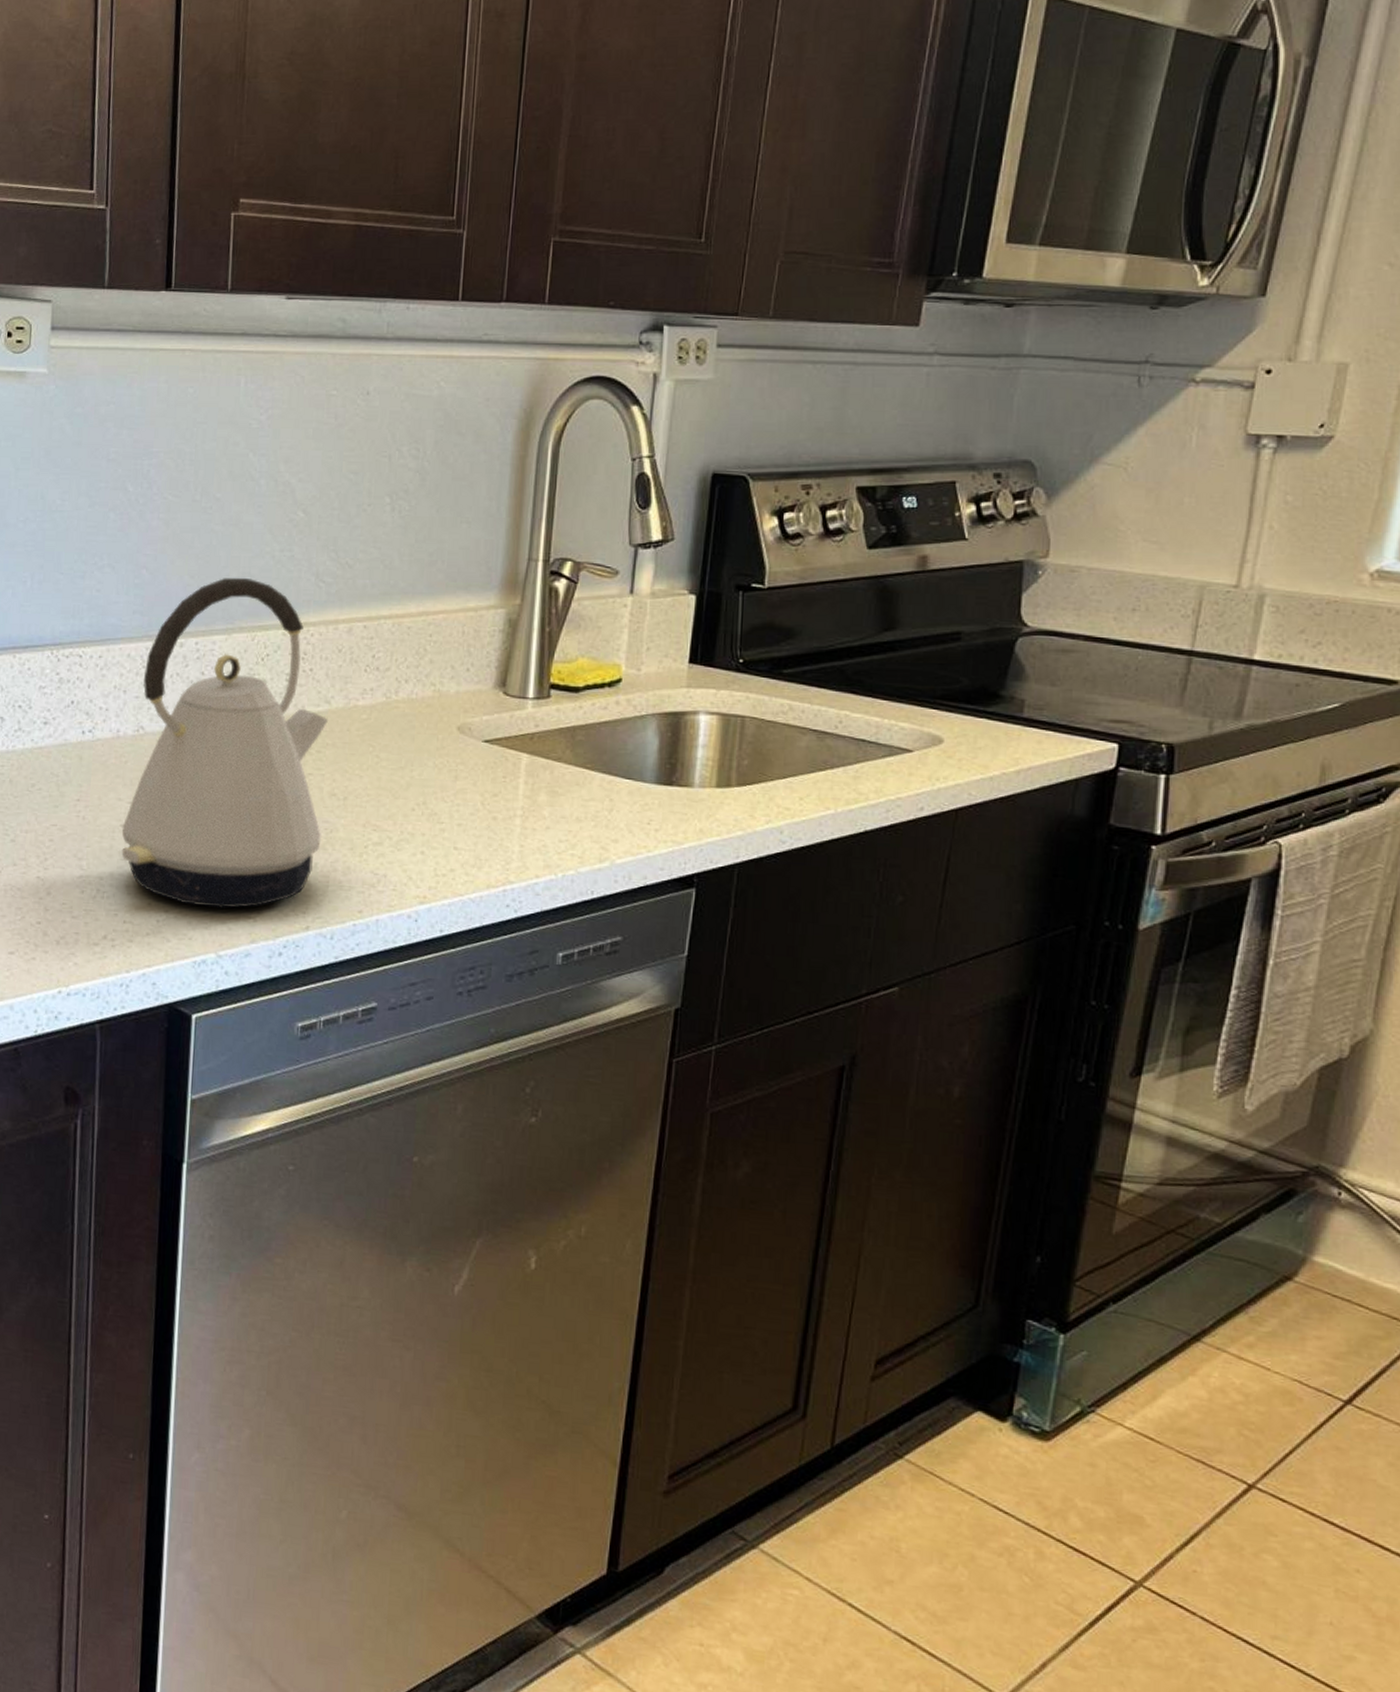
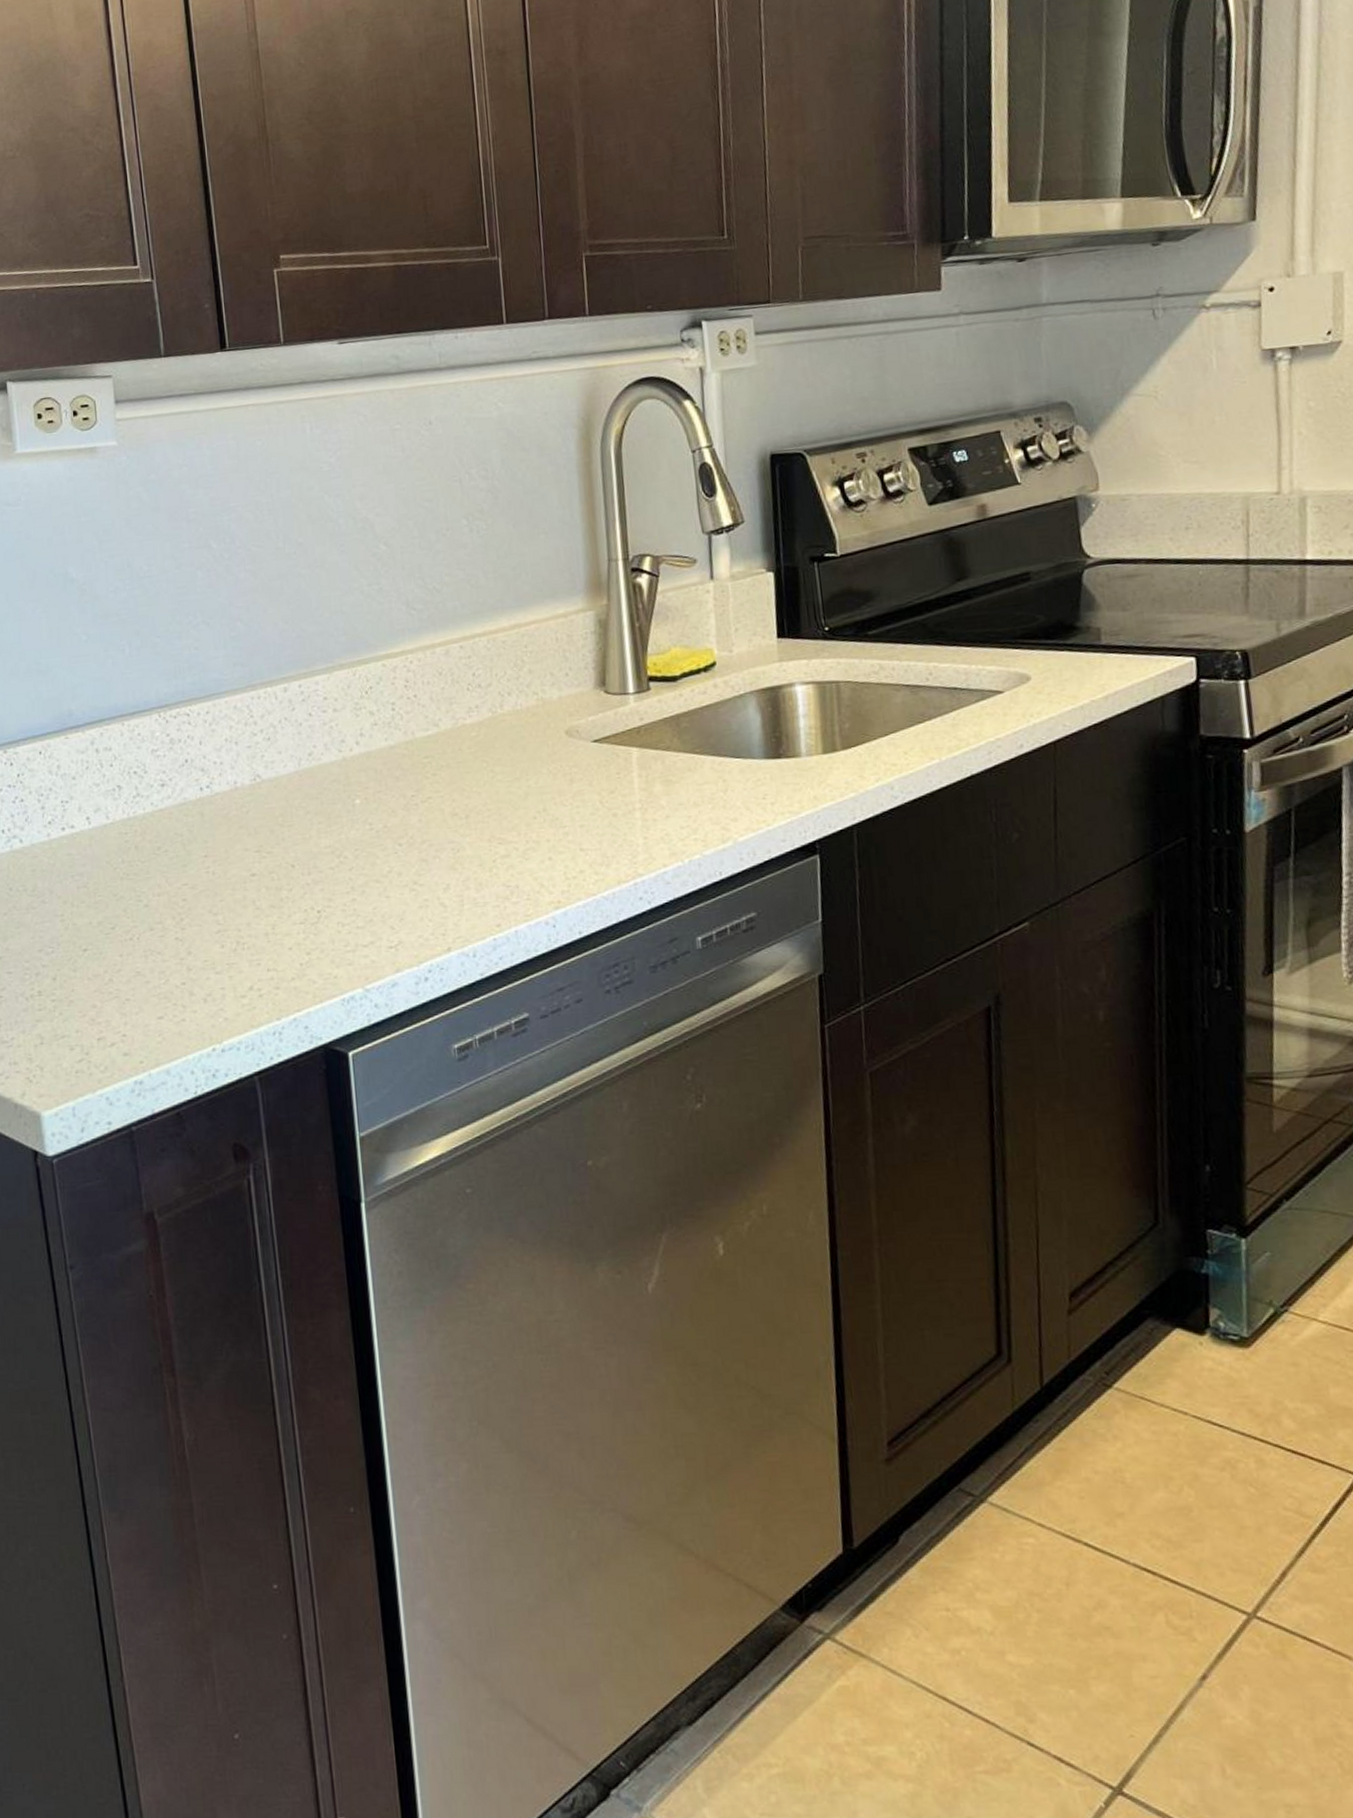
kettle: present [121,577,329,909] -> none [252,615,450,944]

